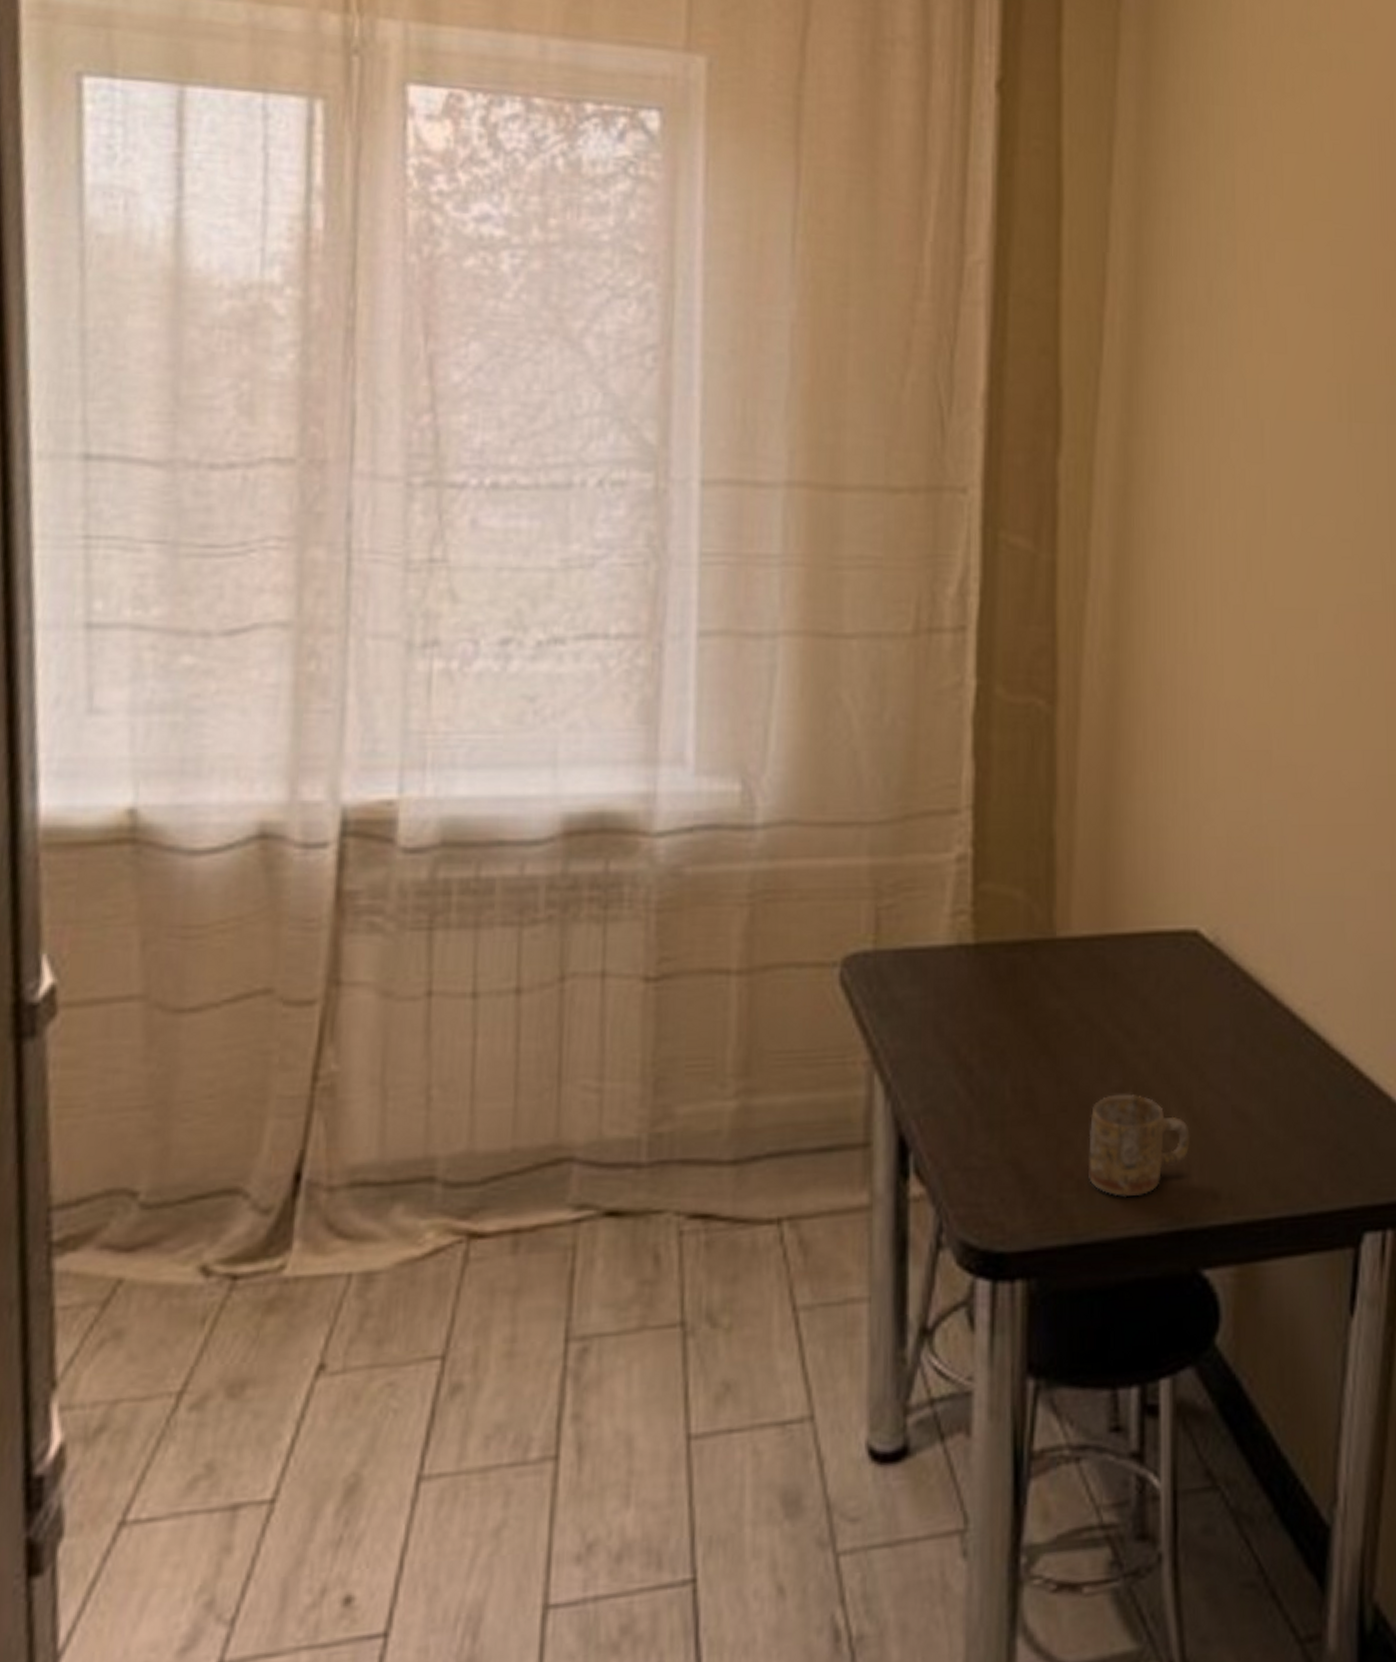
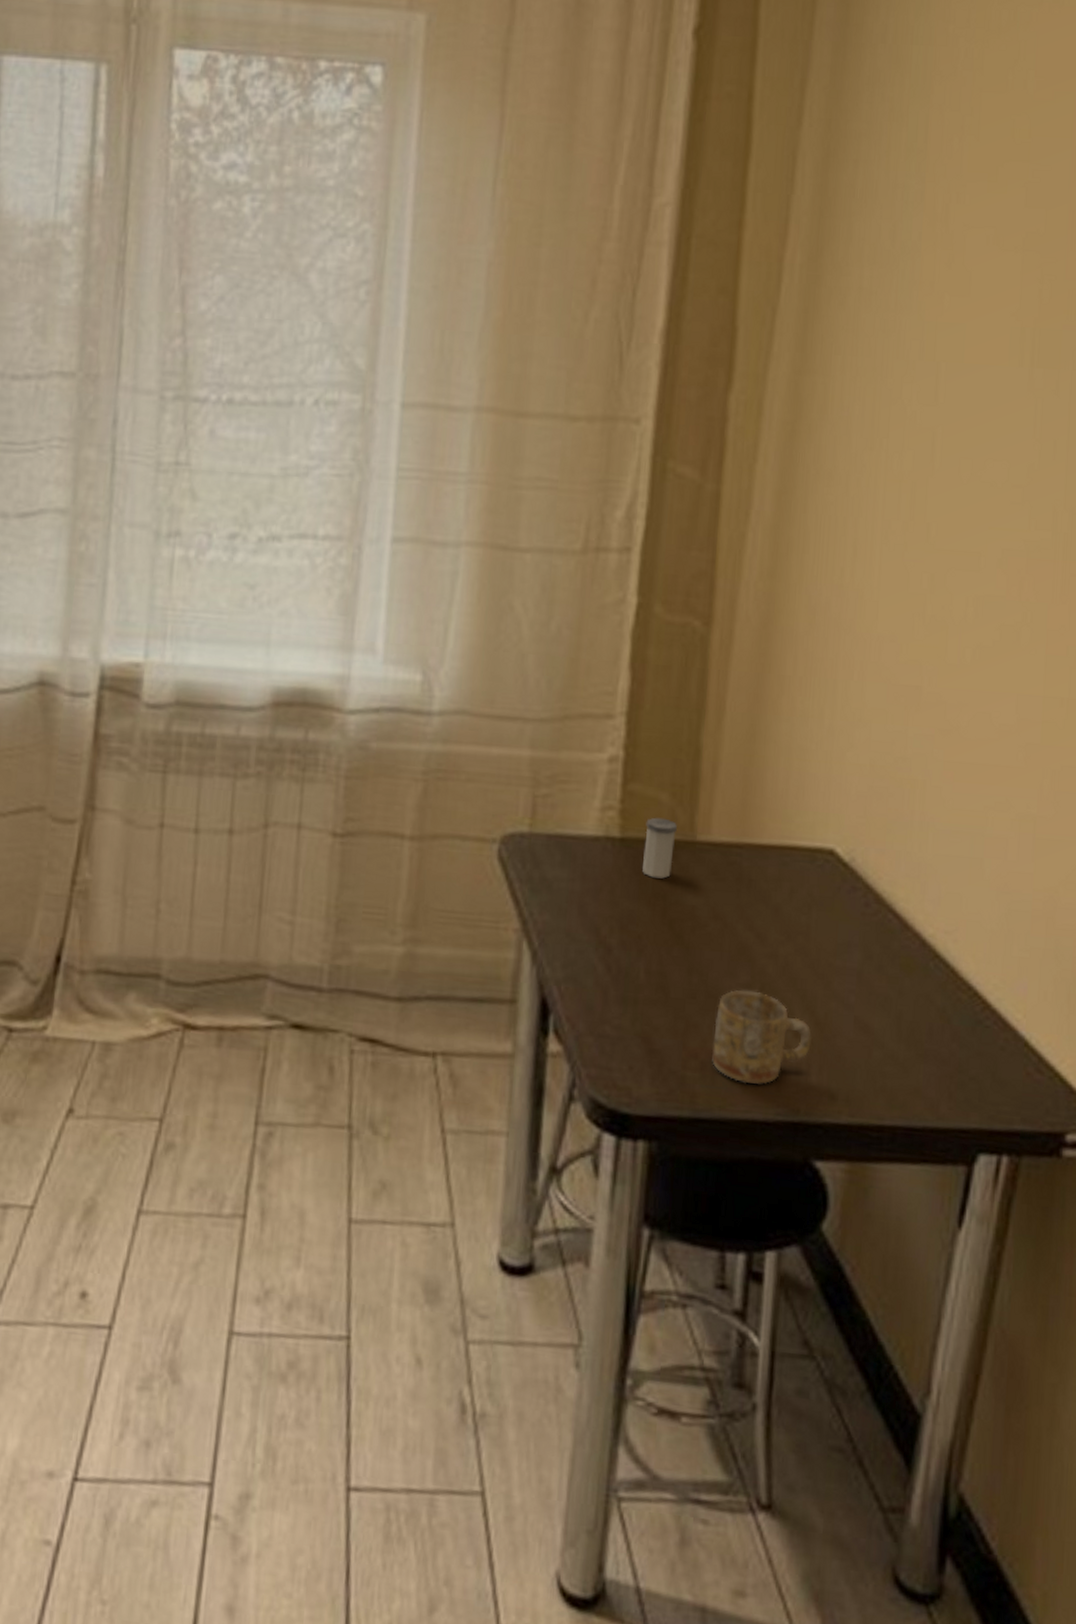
salt shaker: none [1001,917,1034,984] -> present [642,817,677,879]

